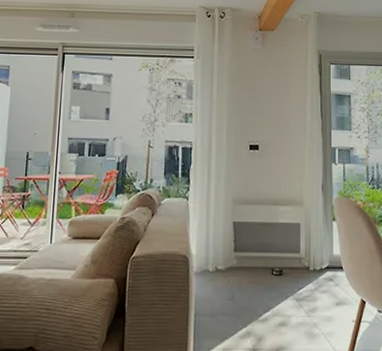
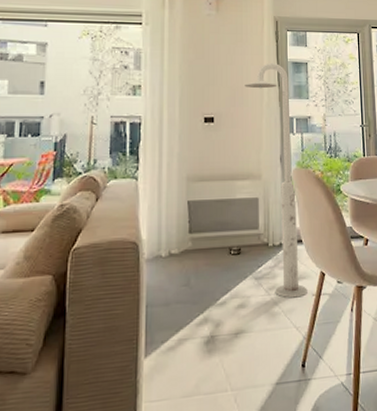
floor lamp: none [288,95,347,322] -> present [245,63,307,298]

